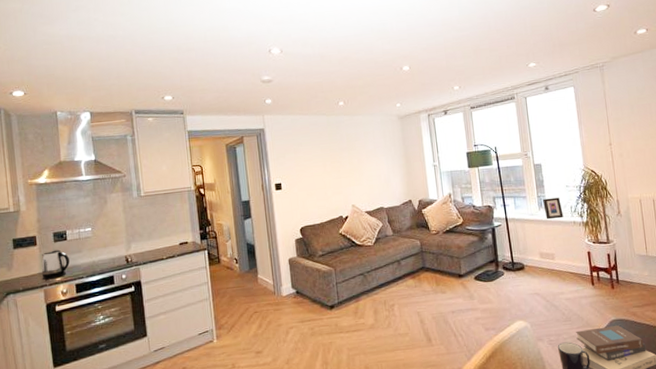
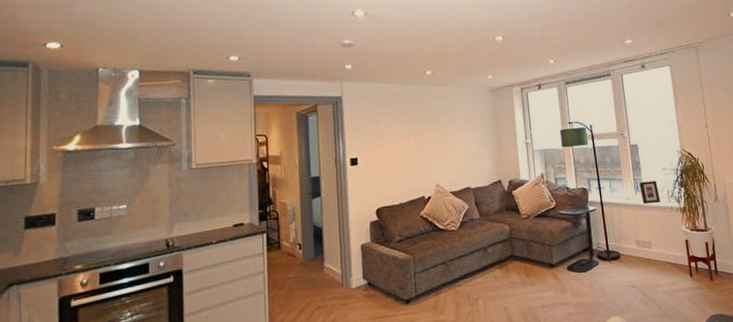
kettle: present [41,249,70,280] -> none [57,230,95,268]

